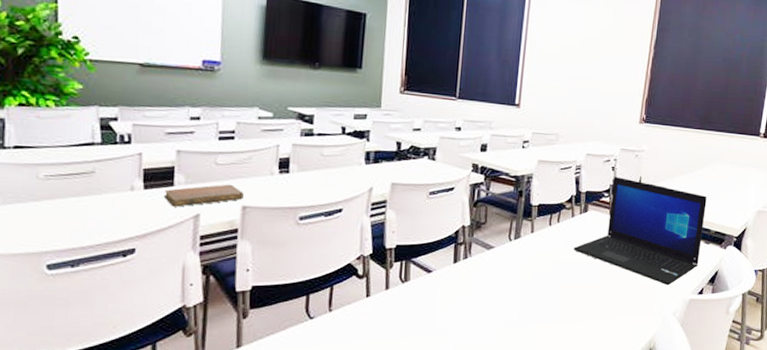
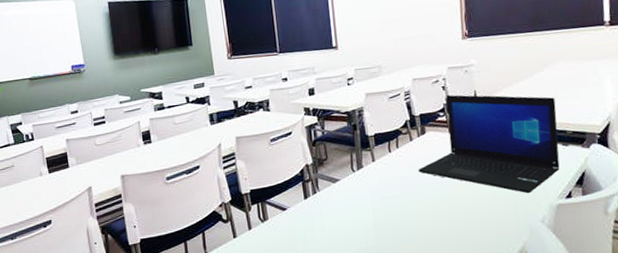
notebook: present [165,184,244,207] -> none [64,159,121,184]

